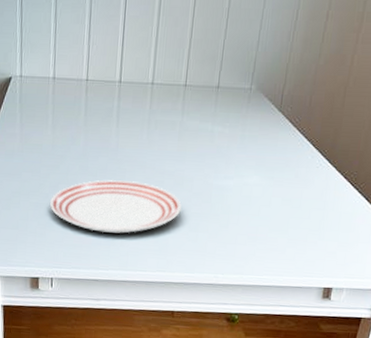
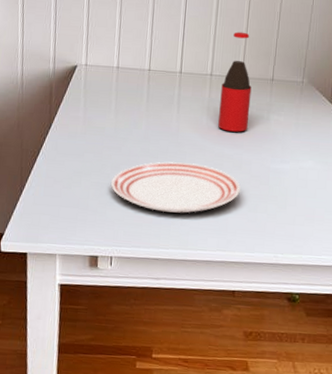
bottle: none [159,33,196,147] -> present [218,31,252,132]

